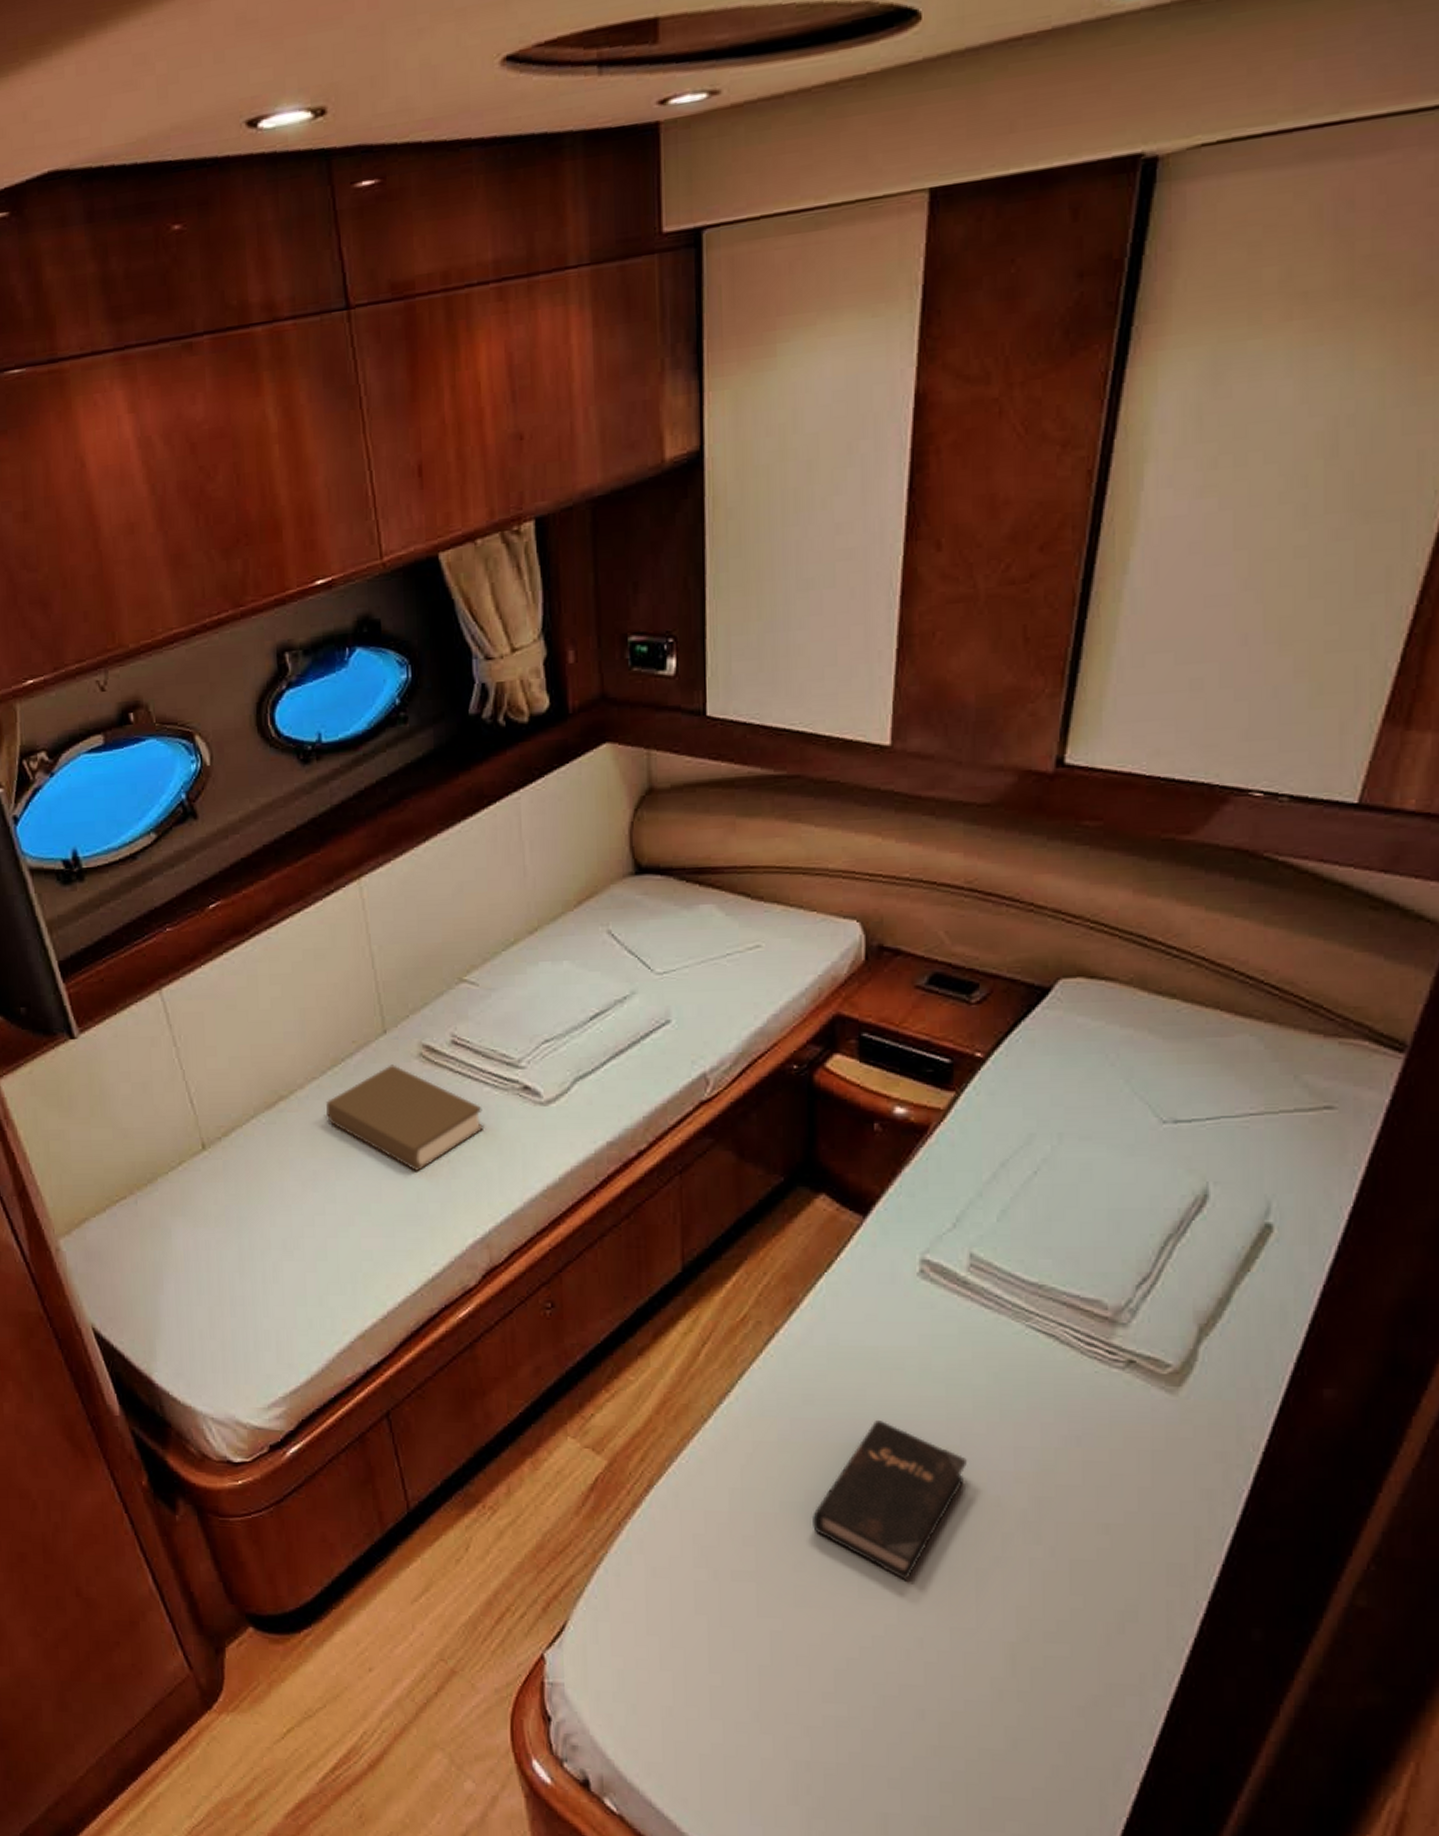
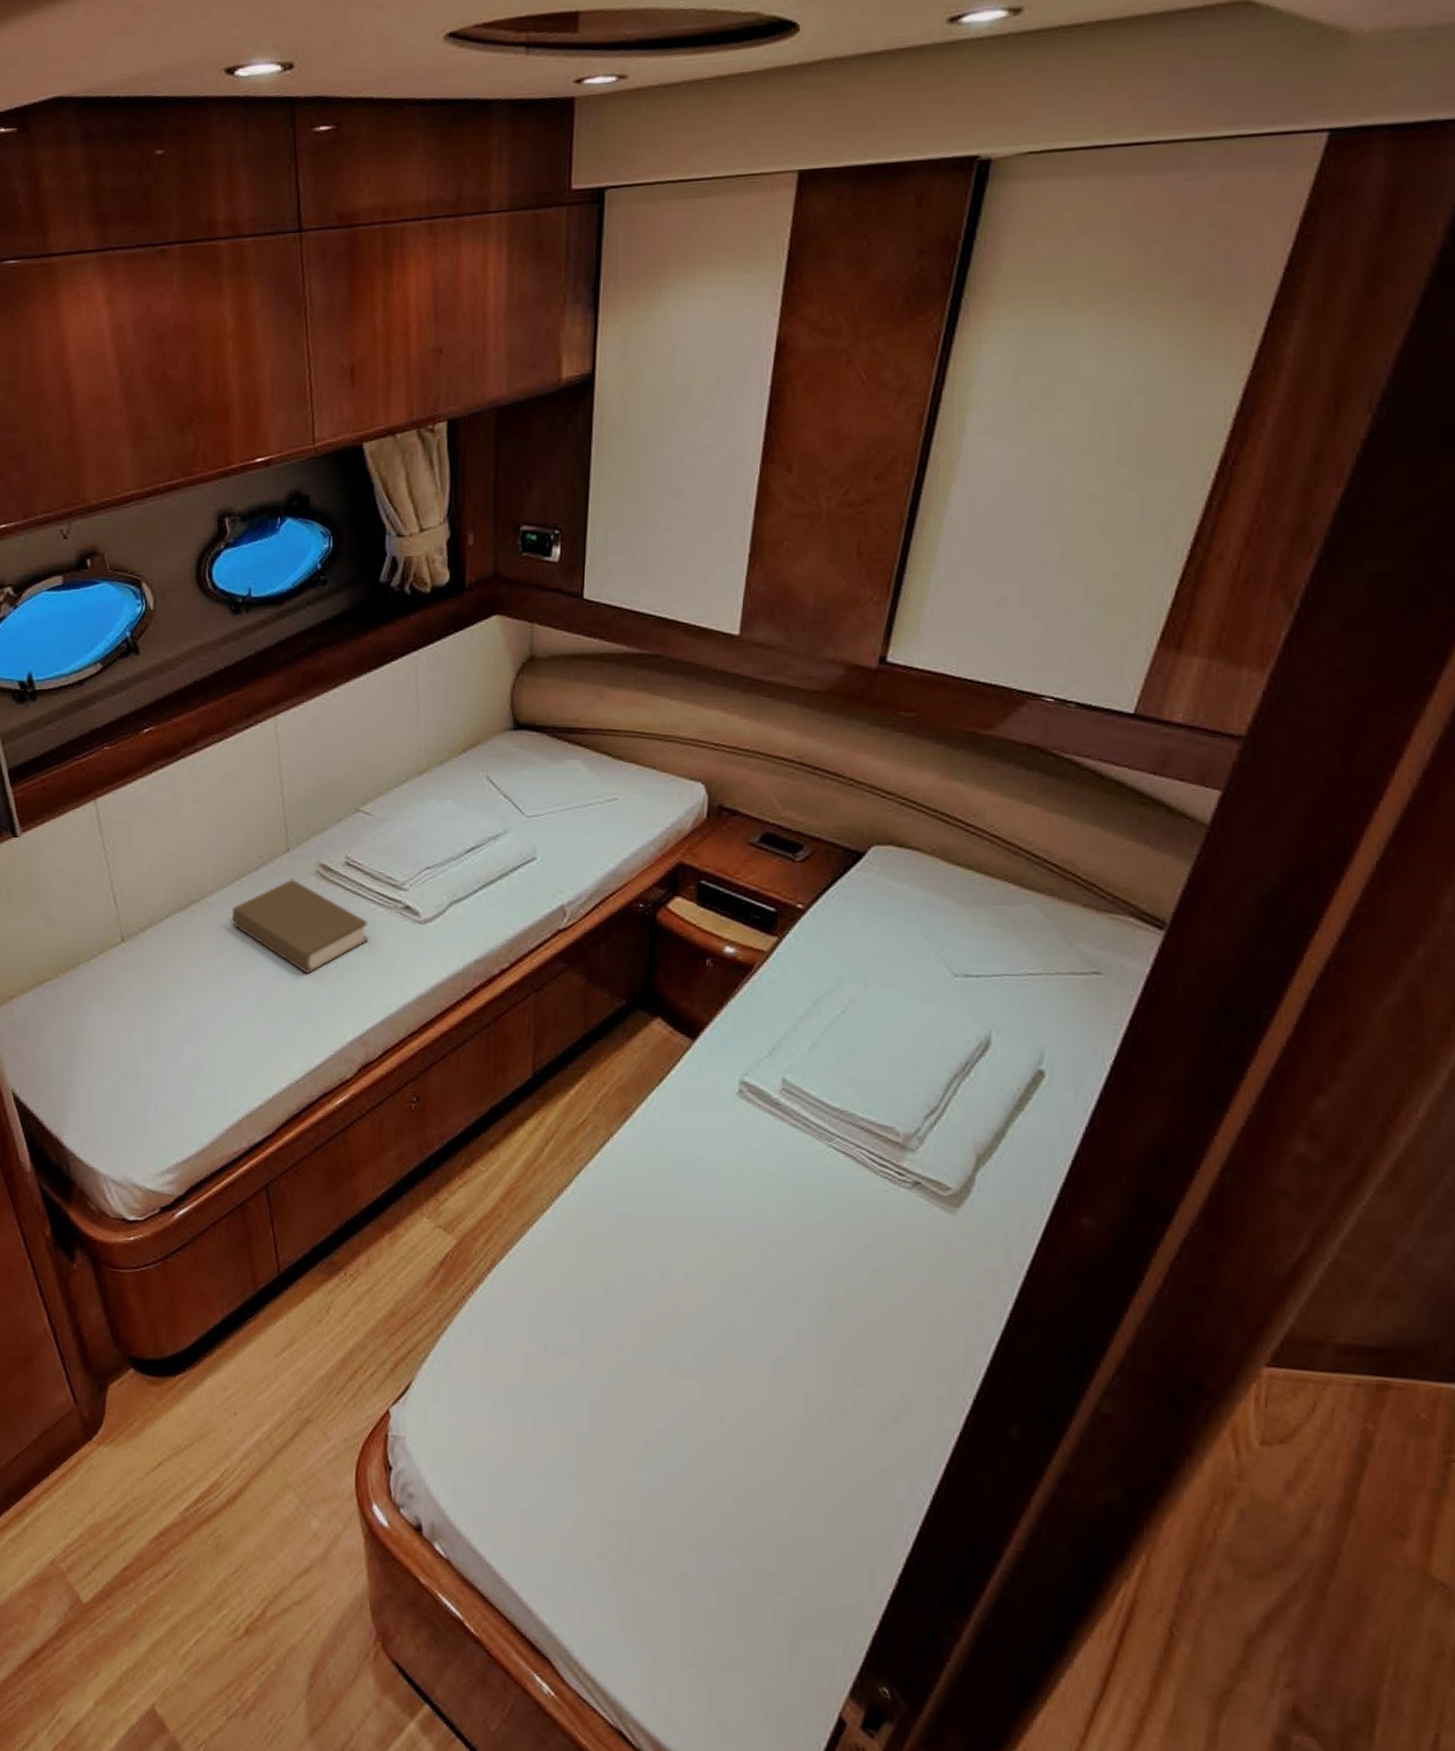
hardback book: present [811,1419,967,1581] -> none [632,1219,770,1365]

